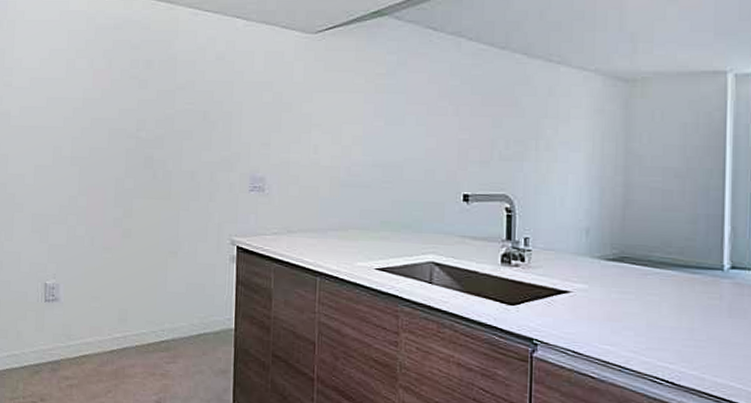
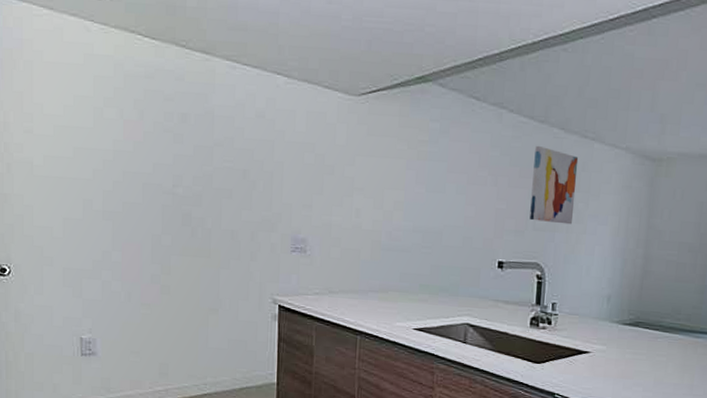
wall art: none [495,72,544,153] -> present [529,145,579,225]

